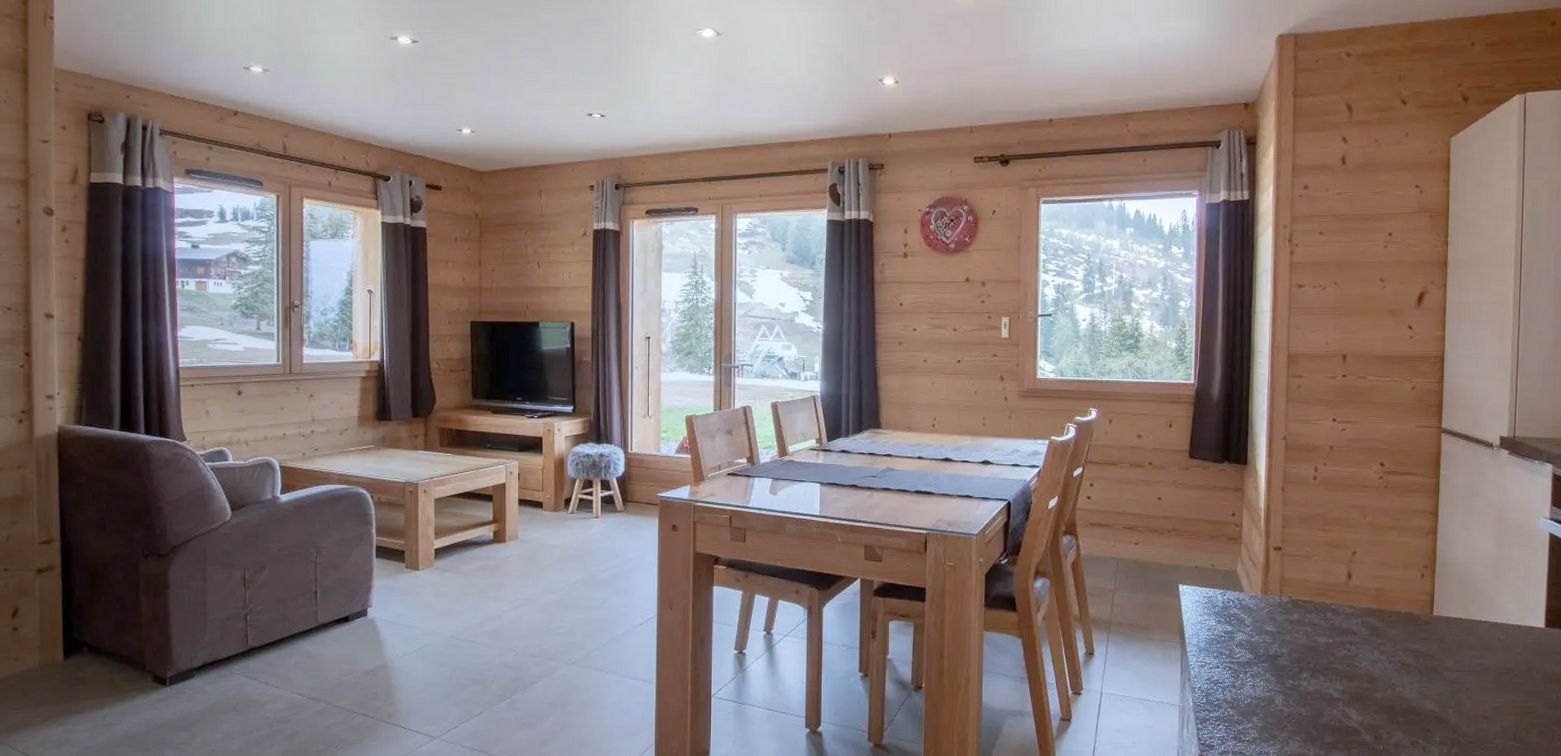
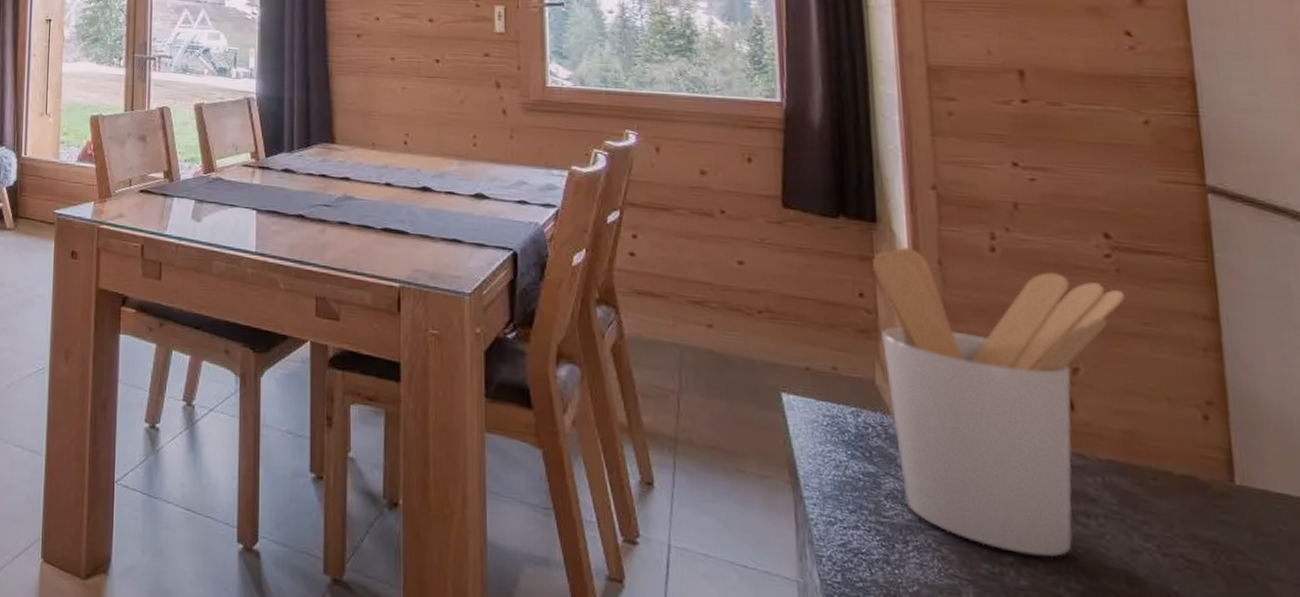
utensil holder: none [1242,480,1388,672] -> present [871,246,1126,558]

